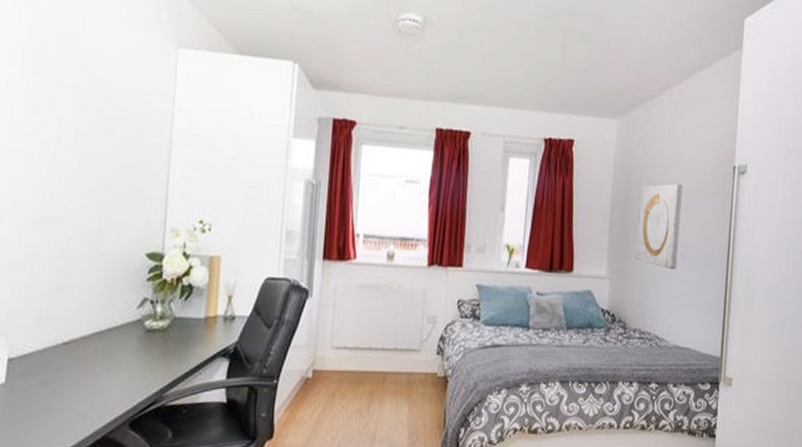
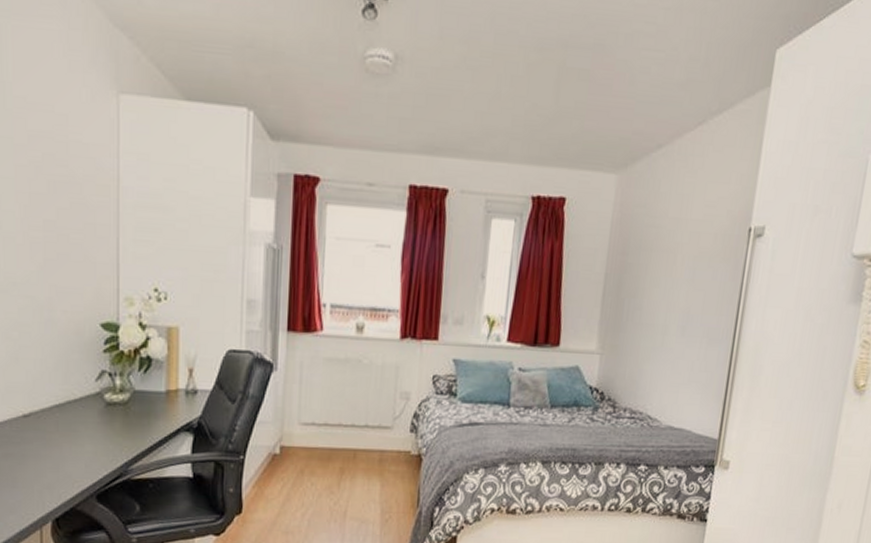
wall art: present [635,183,683,270] -> none [630,248,689,345]

